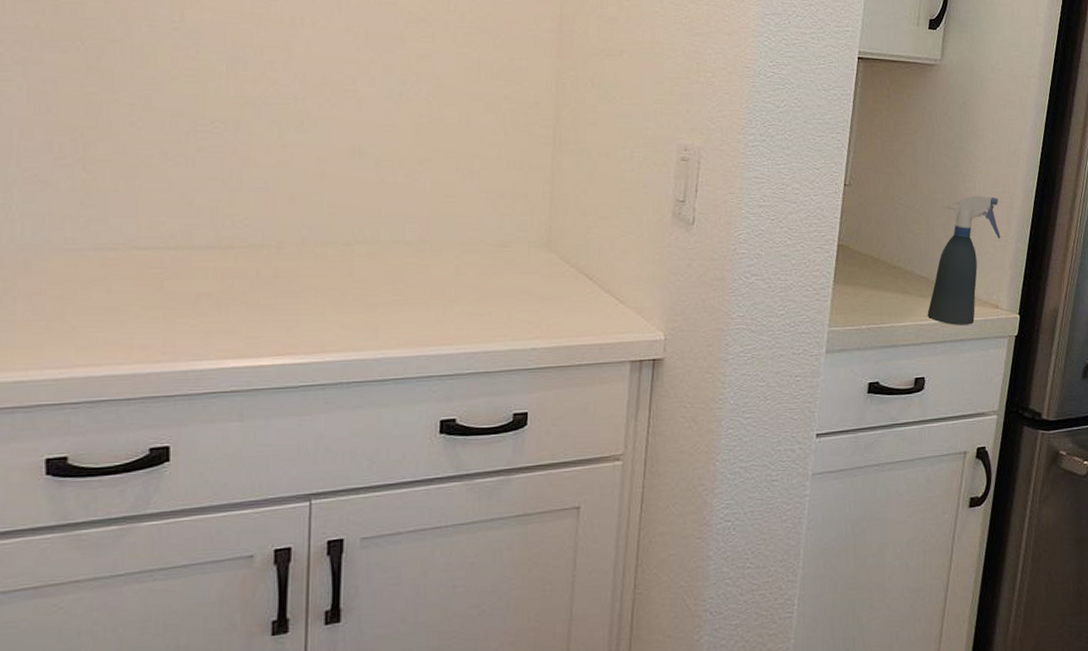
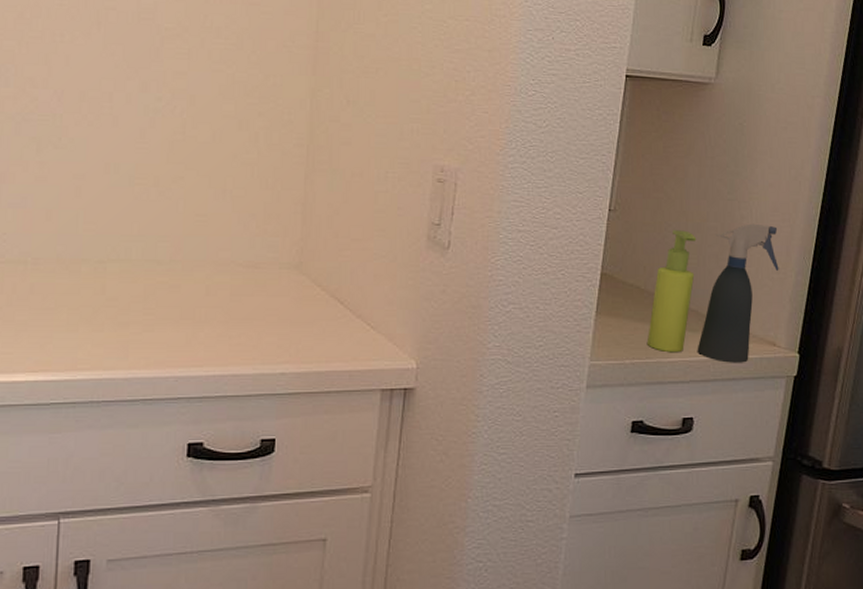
soap dispenser: none [881,203,926,318] -> present [646,230,697,353]

